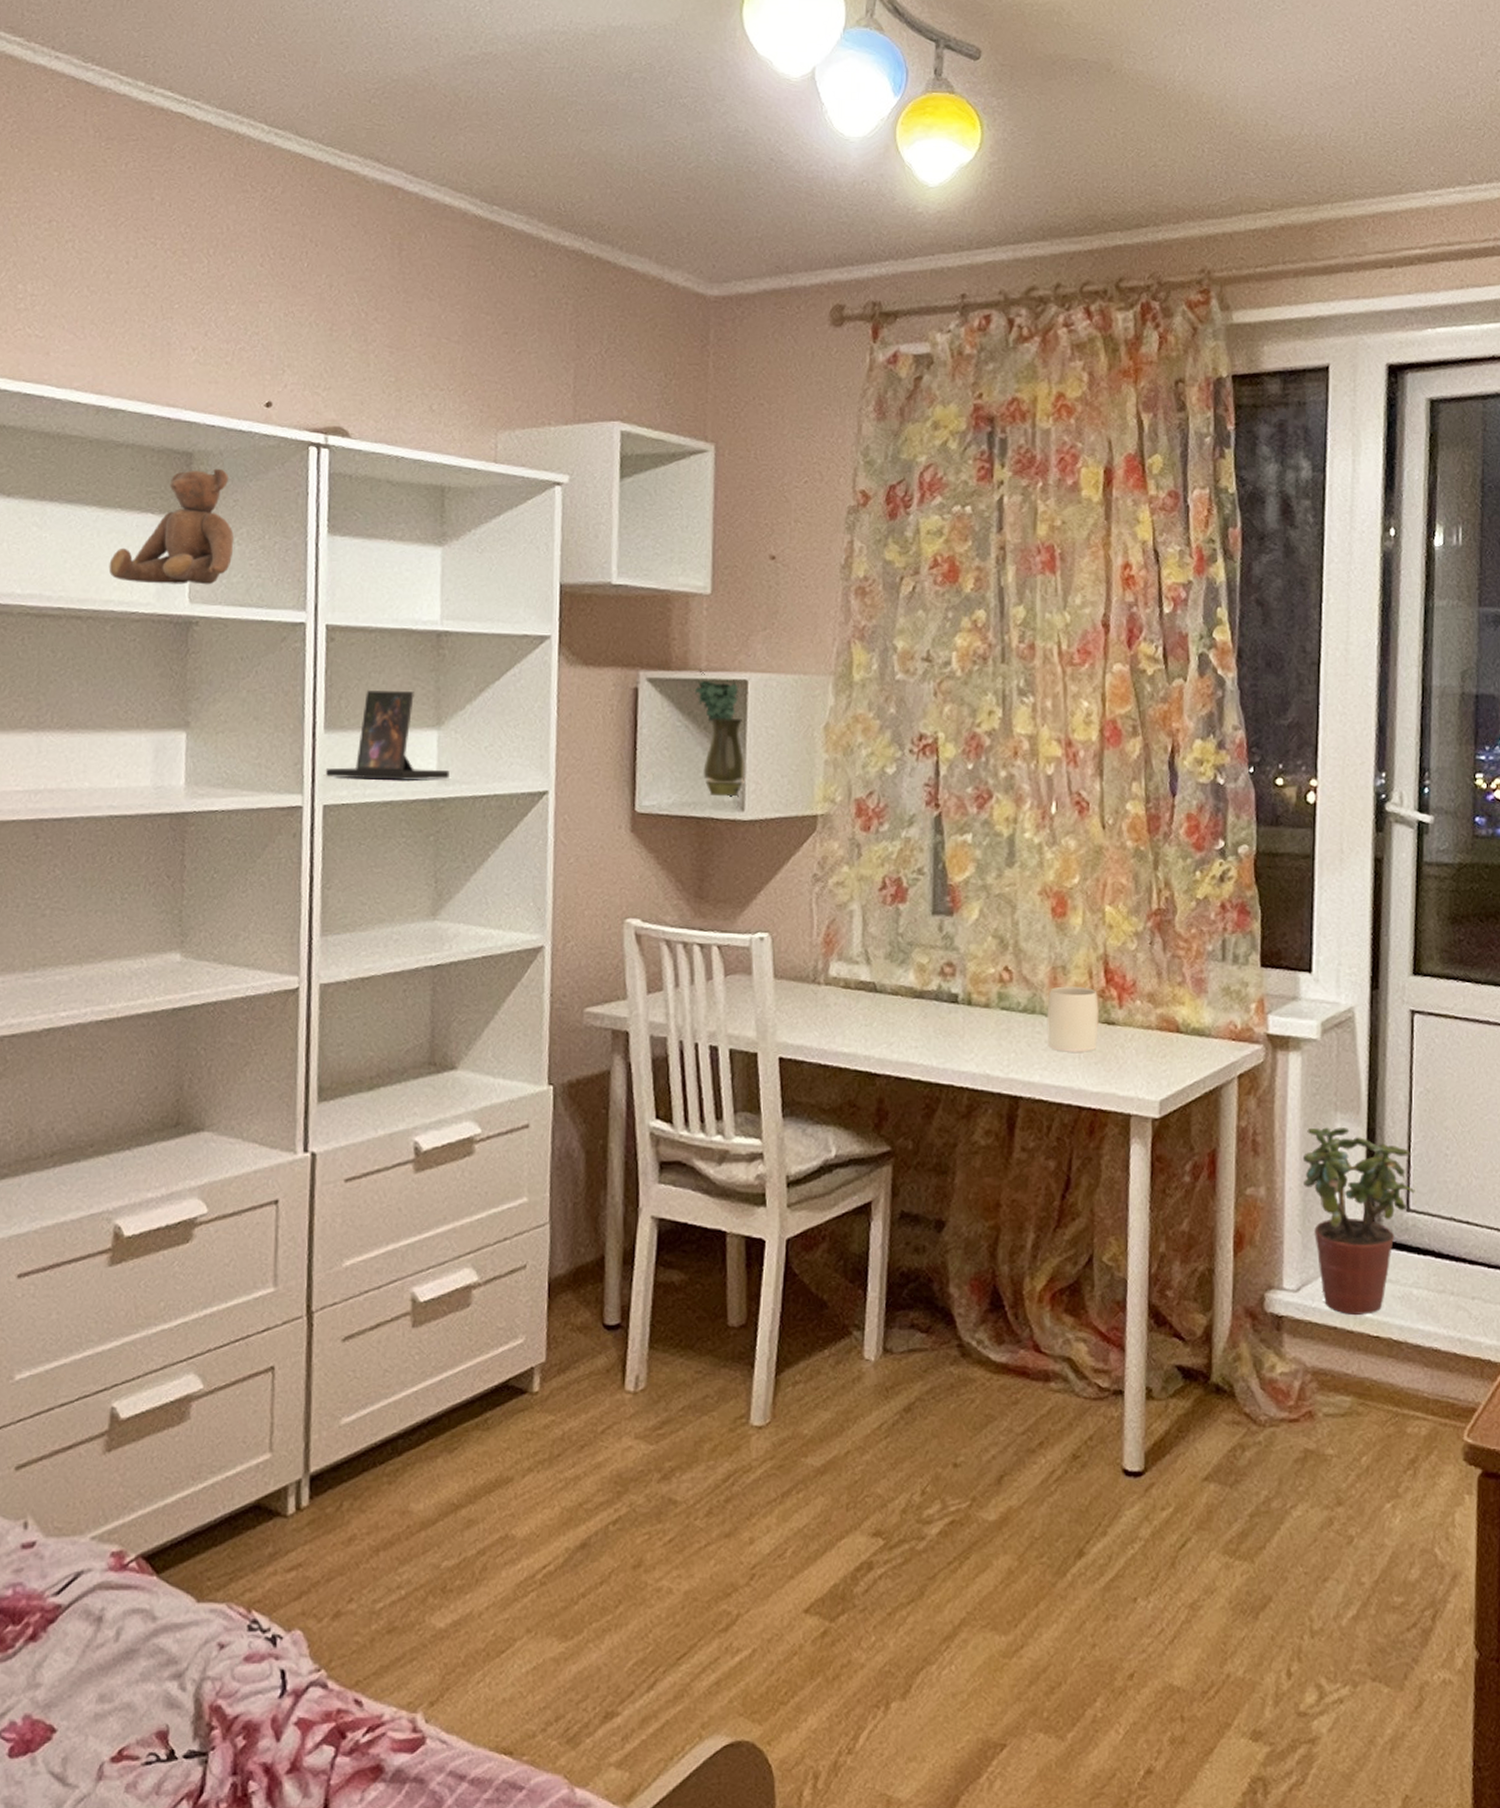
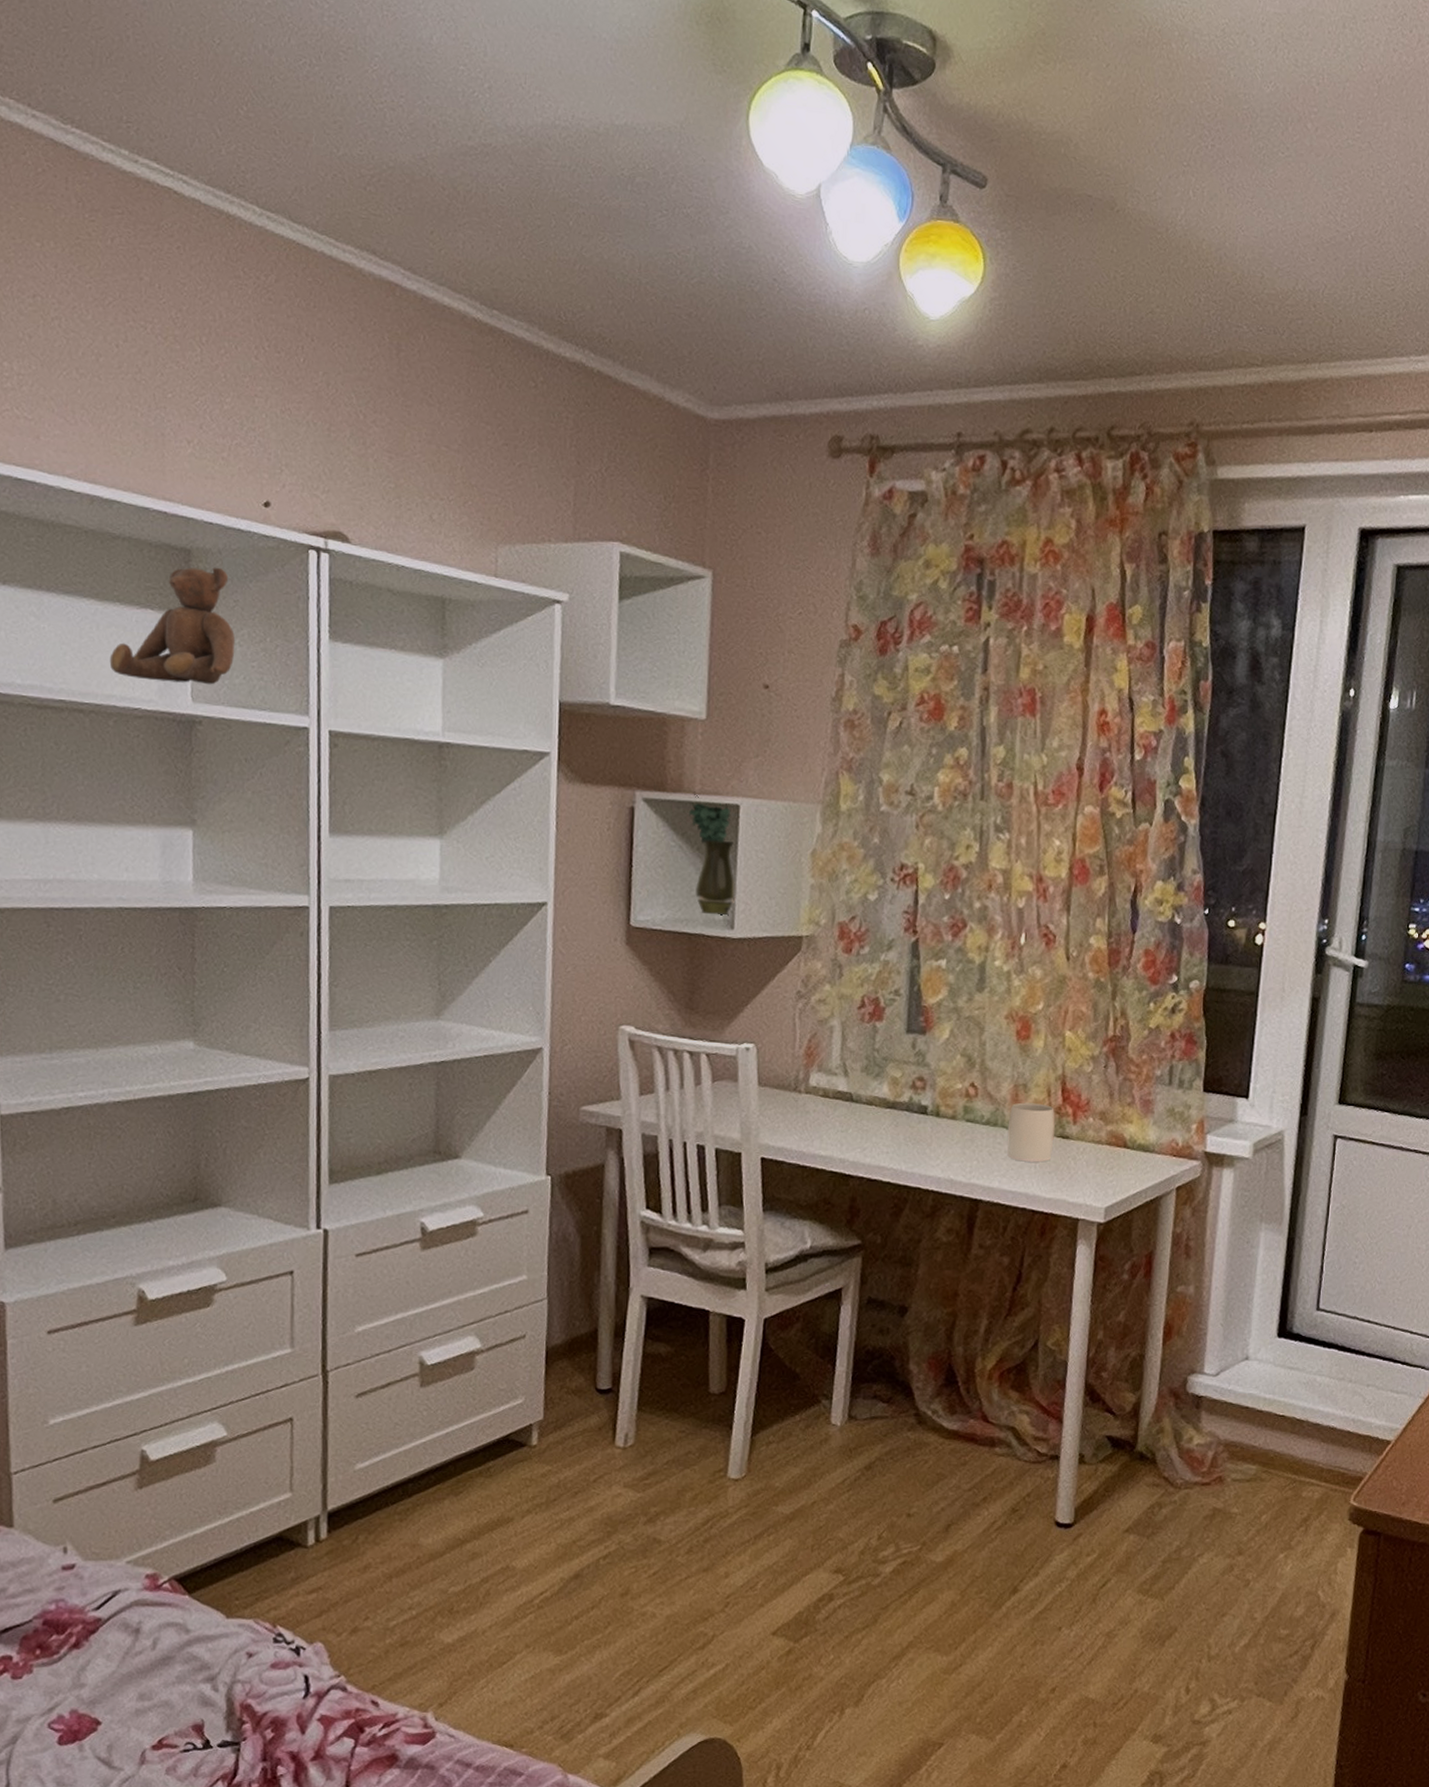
photo frame: present [325,690,450,781] -> none [330,797,452,887]
potted plant: present [1302,1127,1415,1315] -> none [1228,1235,1325,1397]

